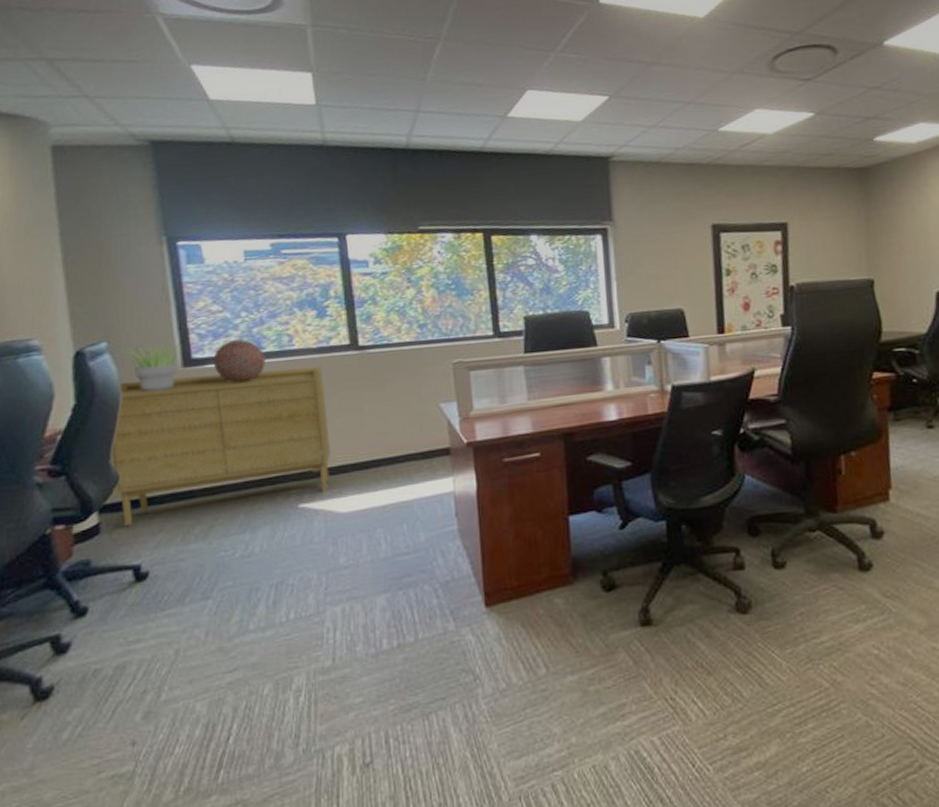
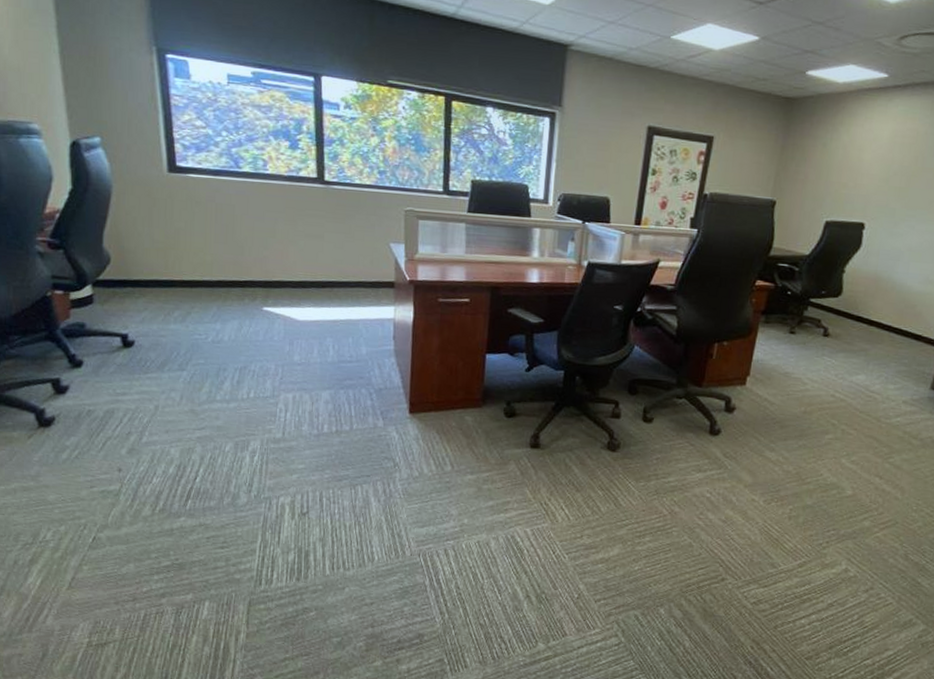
sideboard: present [109,366,330,526] -> none [101,176,293,302]
potted plant: present [120,344,182,391] -> none [112,145,168,190]
decorative sphere: present [213,339,265,383] -> none [195,155,242,196]

